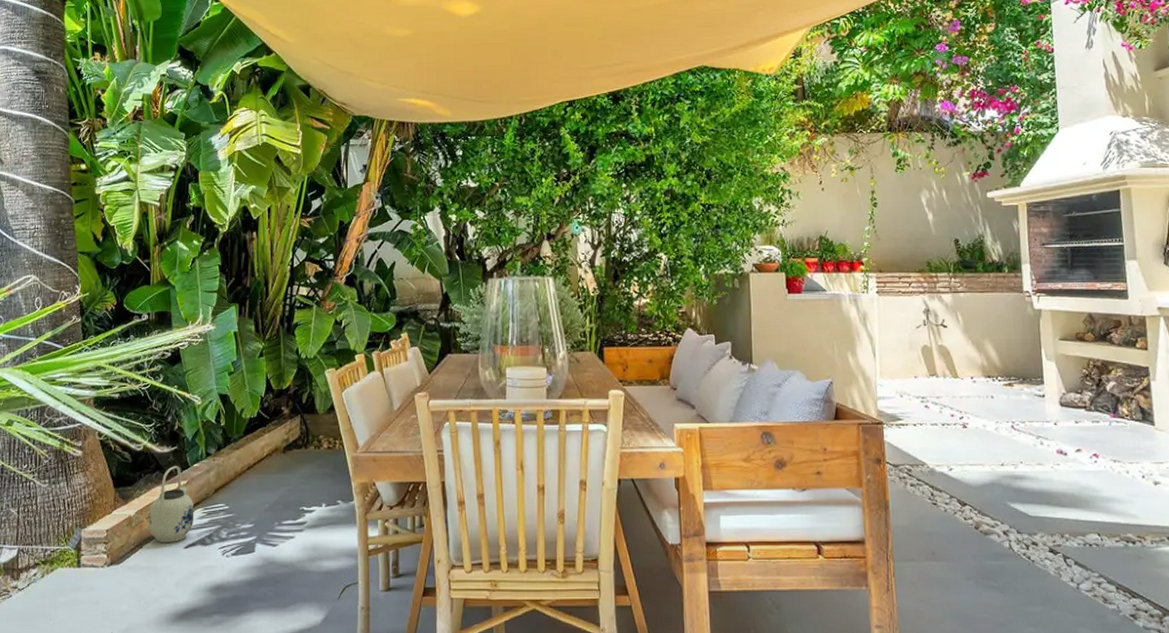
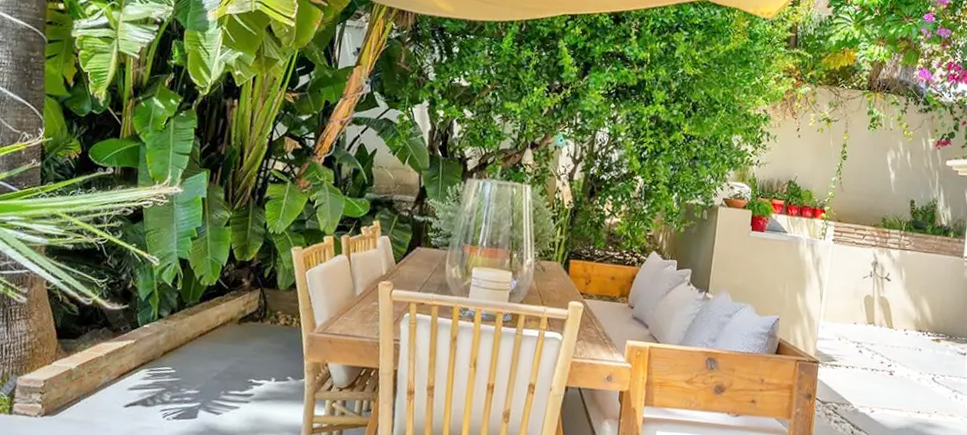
teapot: present [149,466,194,542] -> none [89,324,139,400]

